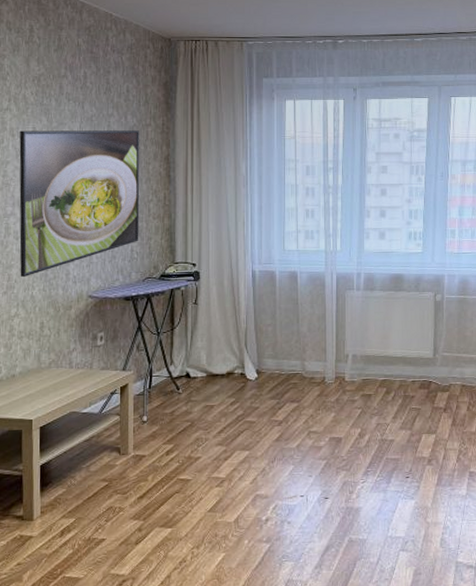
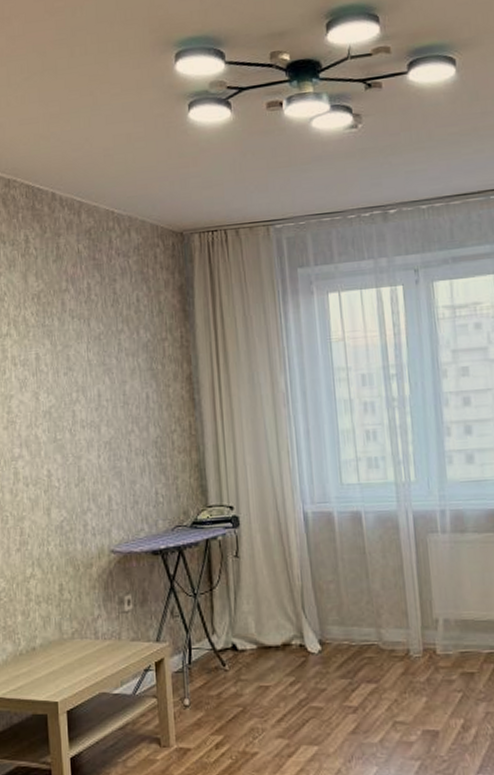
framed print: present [19,130,140,278] -> none [22,347,164,531]

